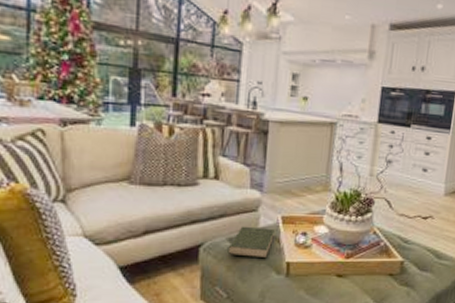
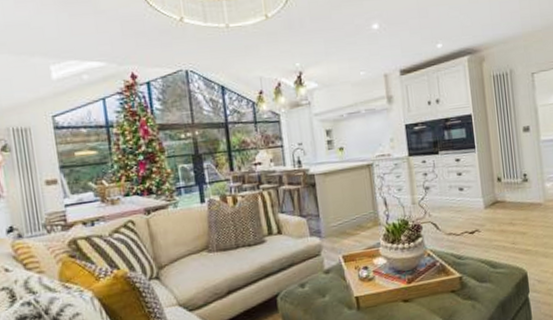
book: present [227,226,274,259] -> none [301,268,339,300]

